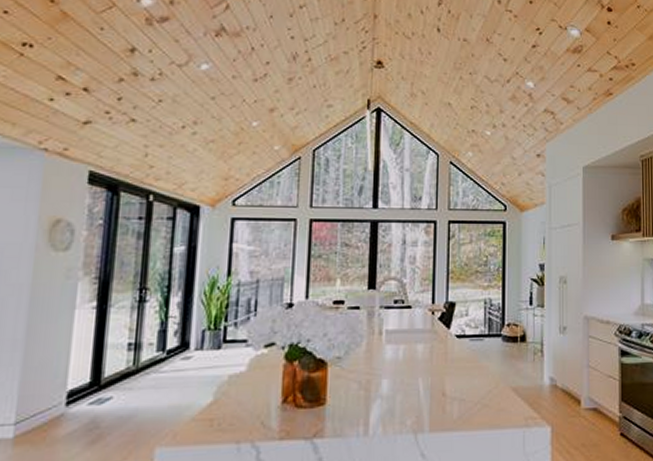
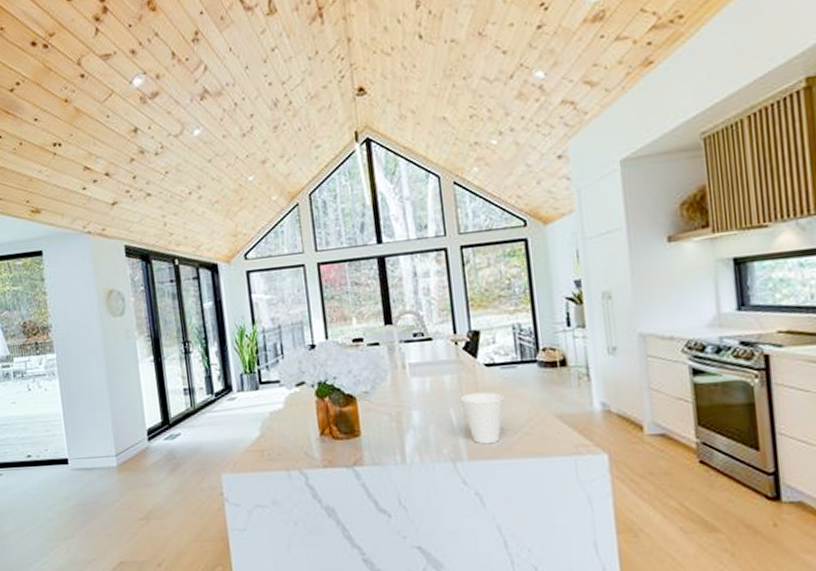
cup: none [429,363,469,416] -> present [459,392,504,445]

